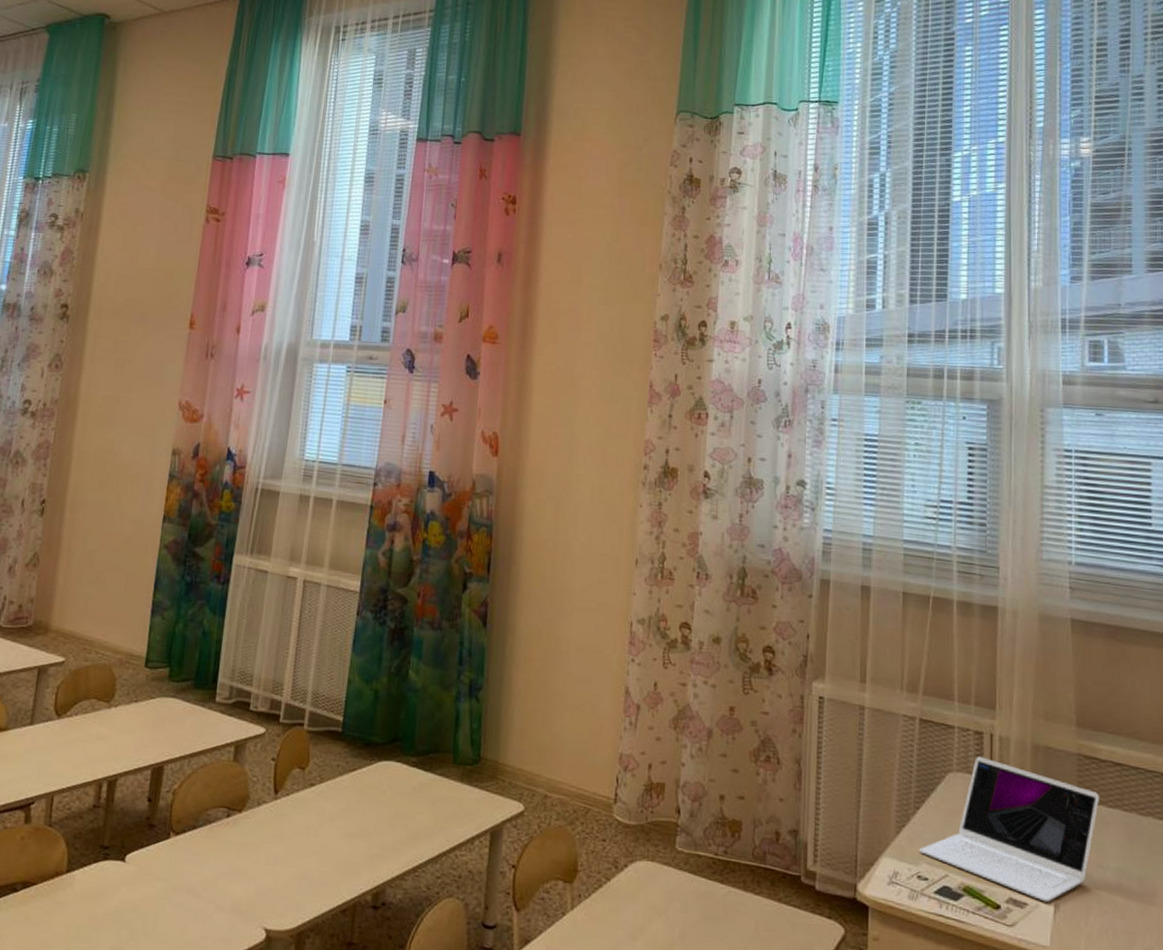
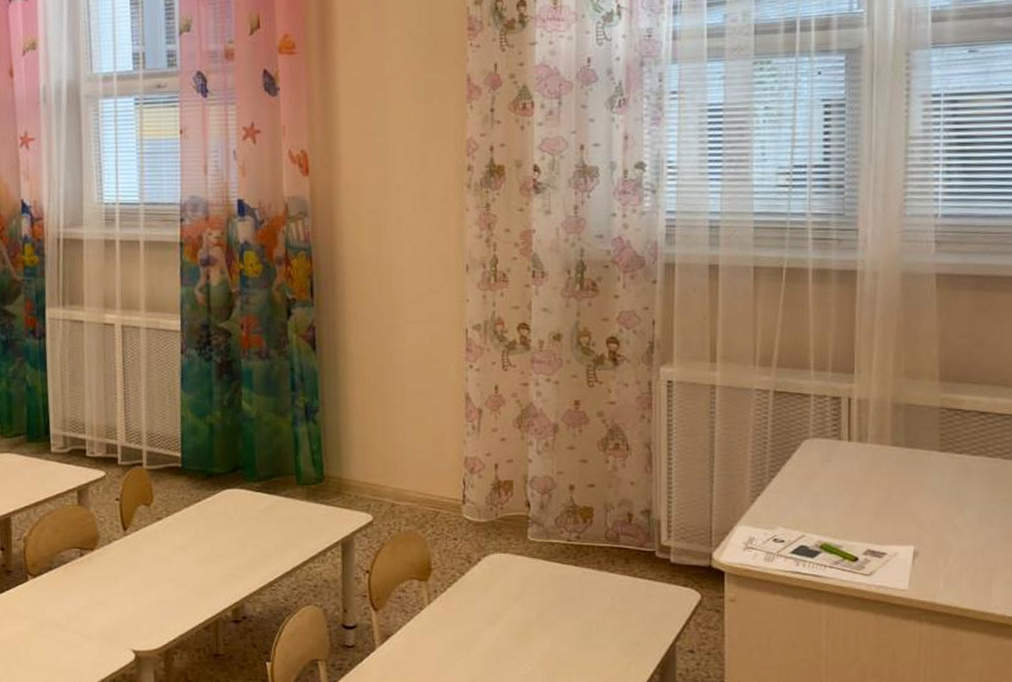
laptop: present [919,756,1100,902] -> none [775,420,963,550]

